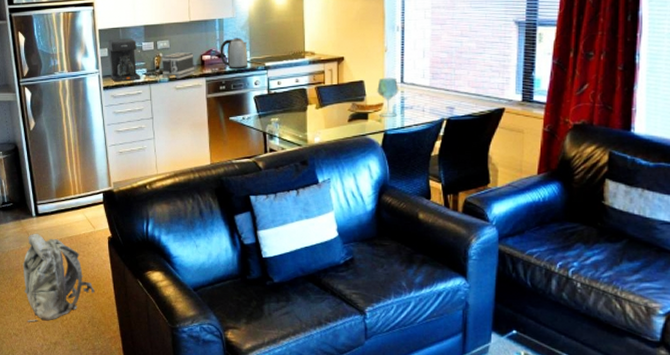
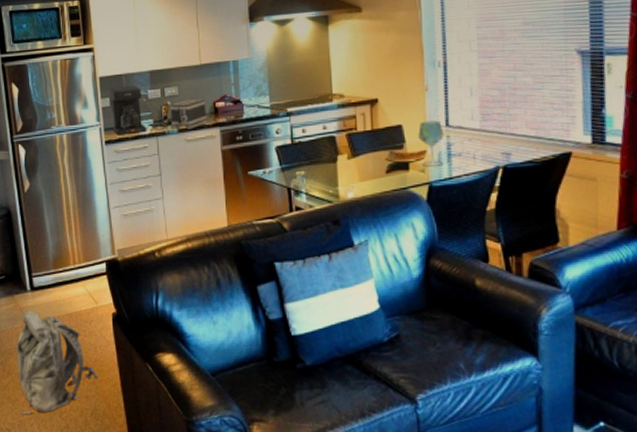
kettle: present [220,38,249,70] -> none [235,81,268,117]

